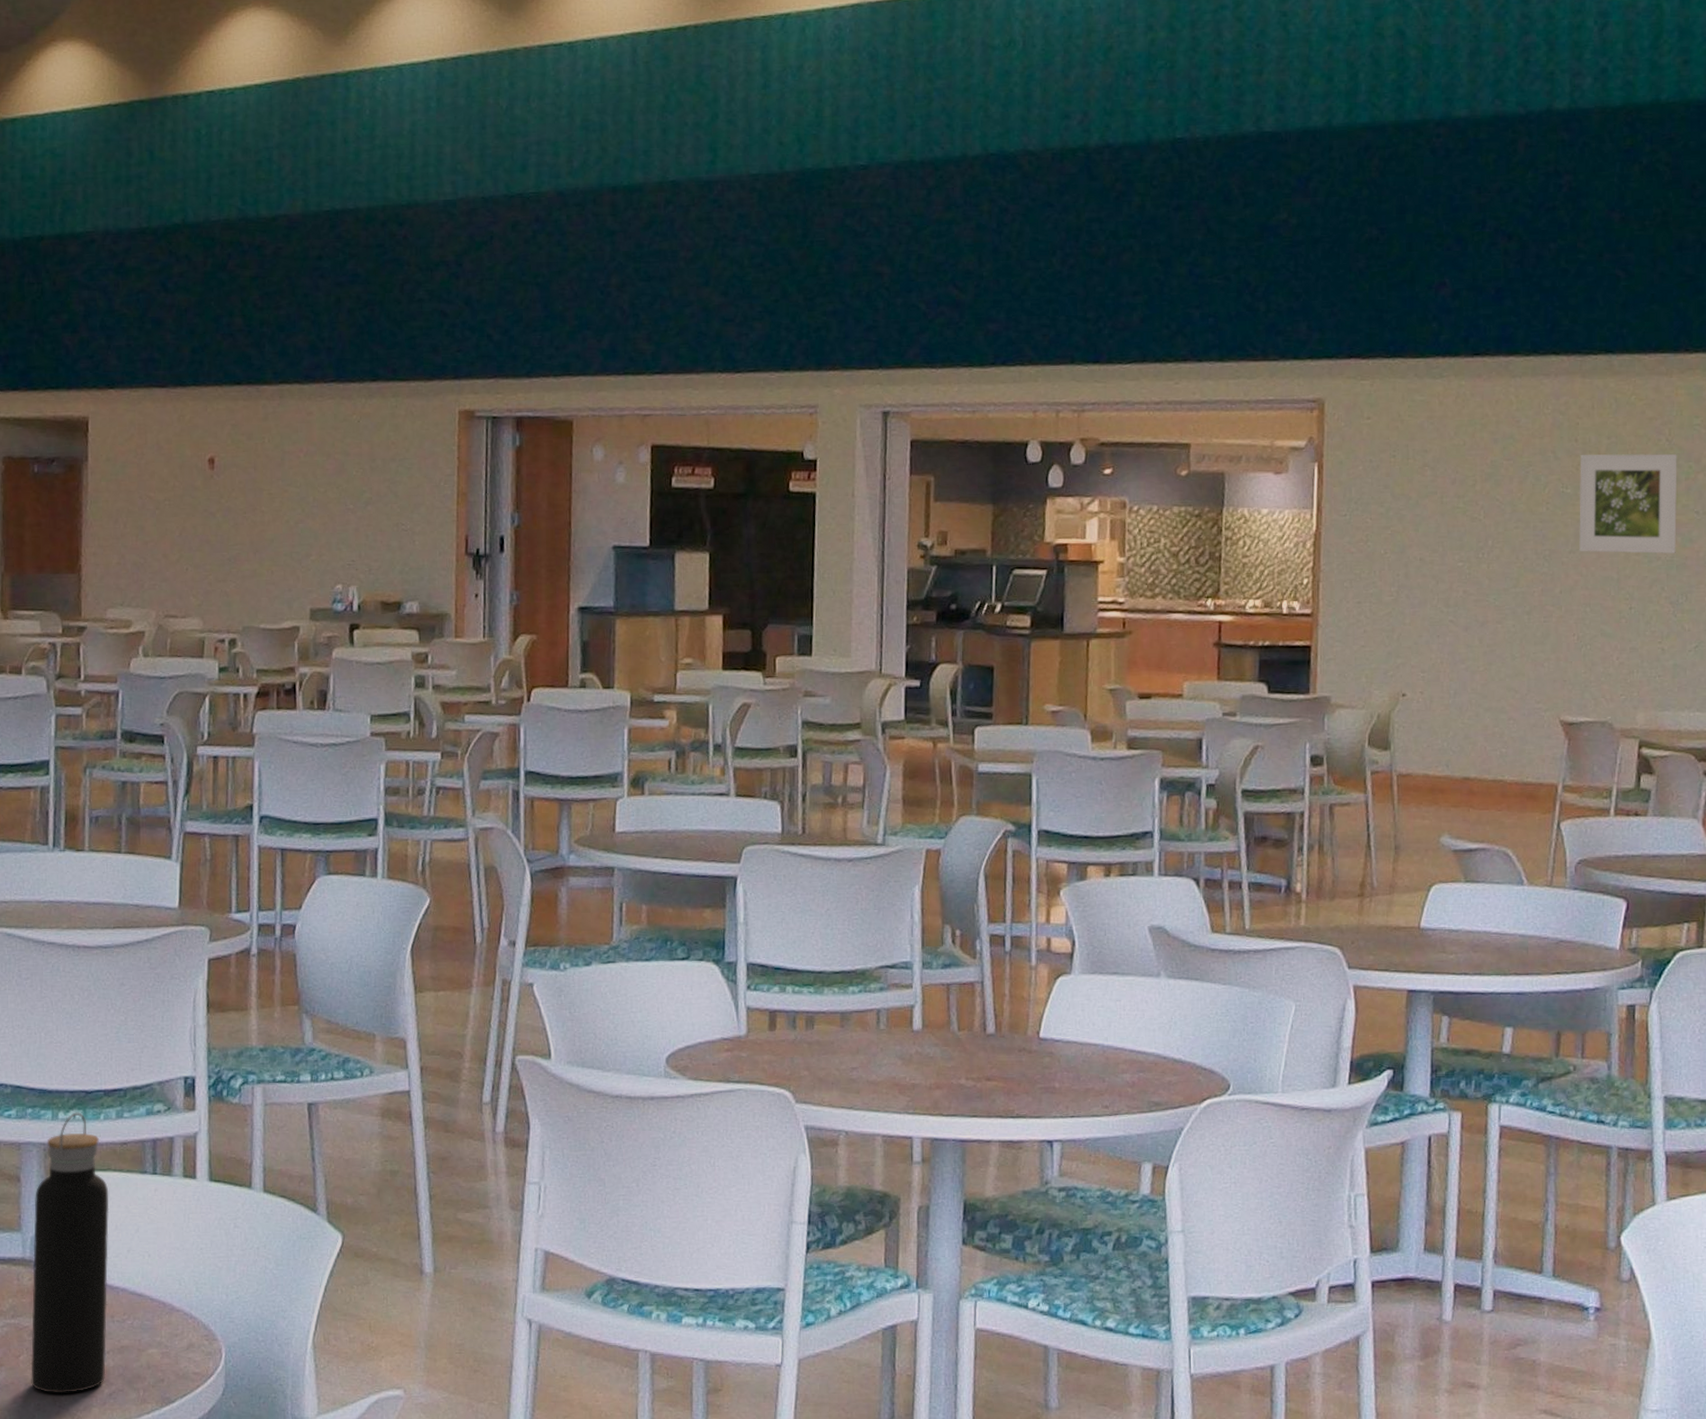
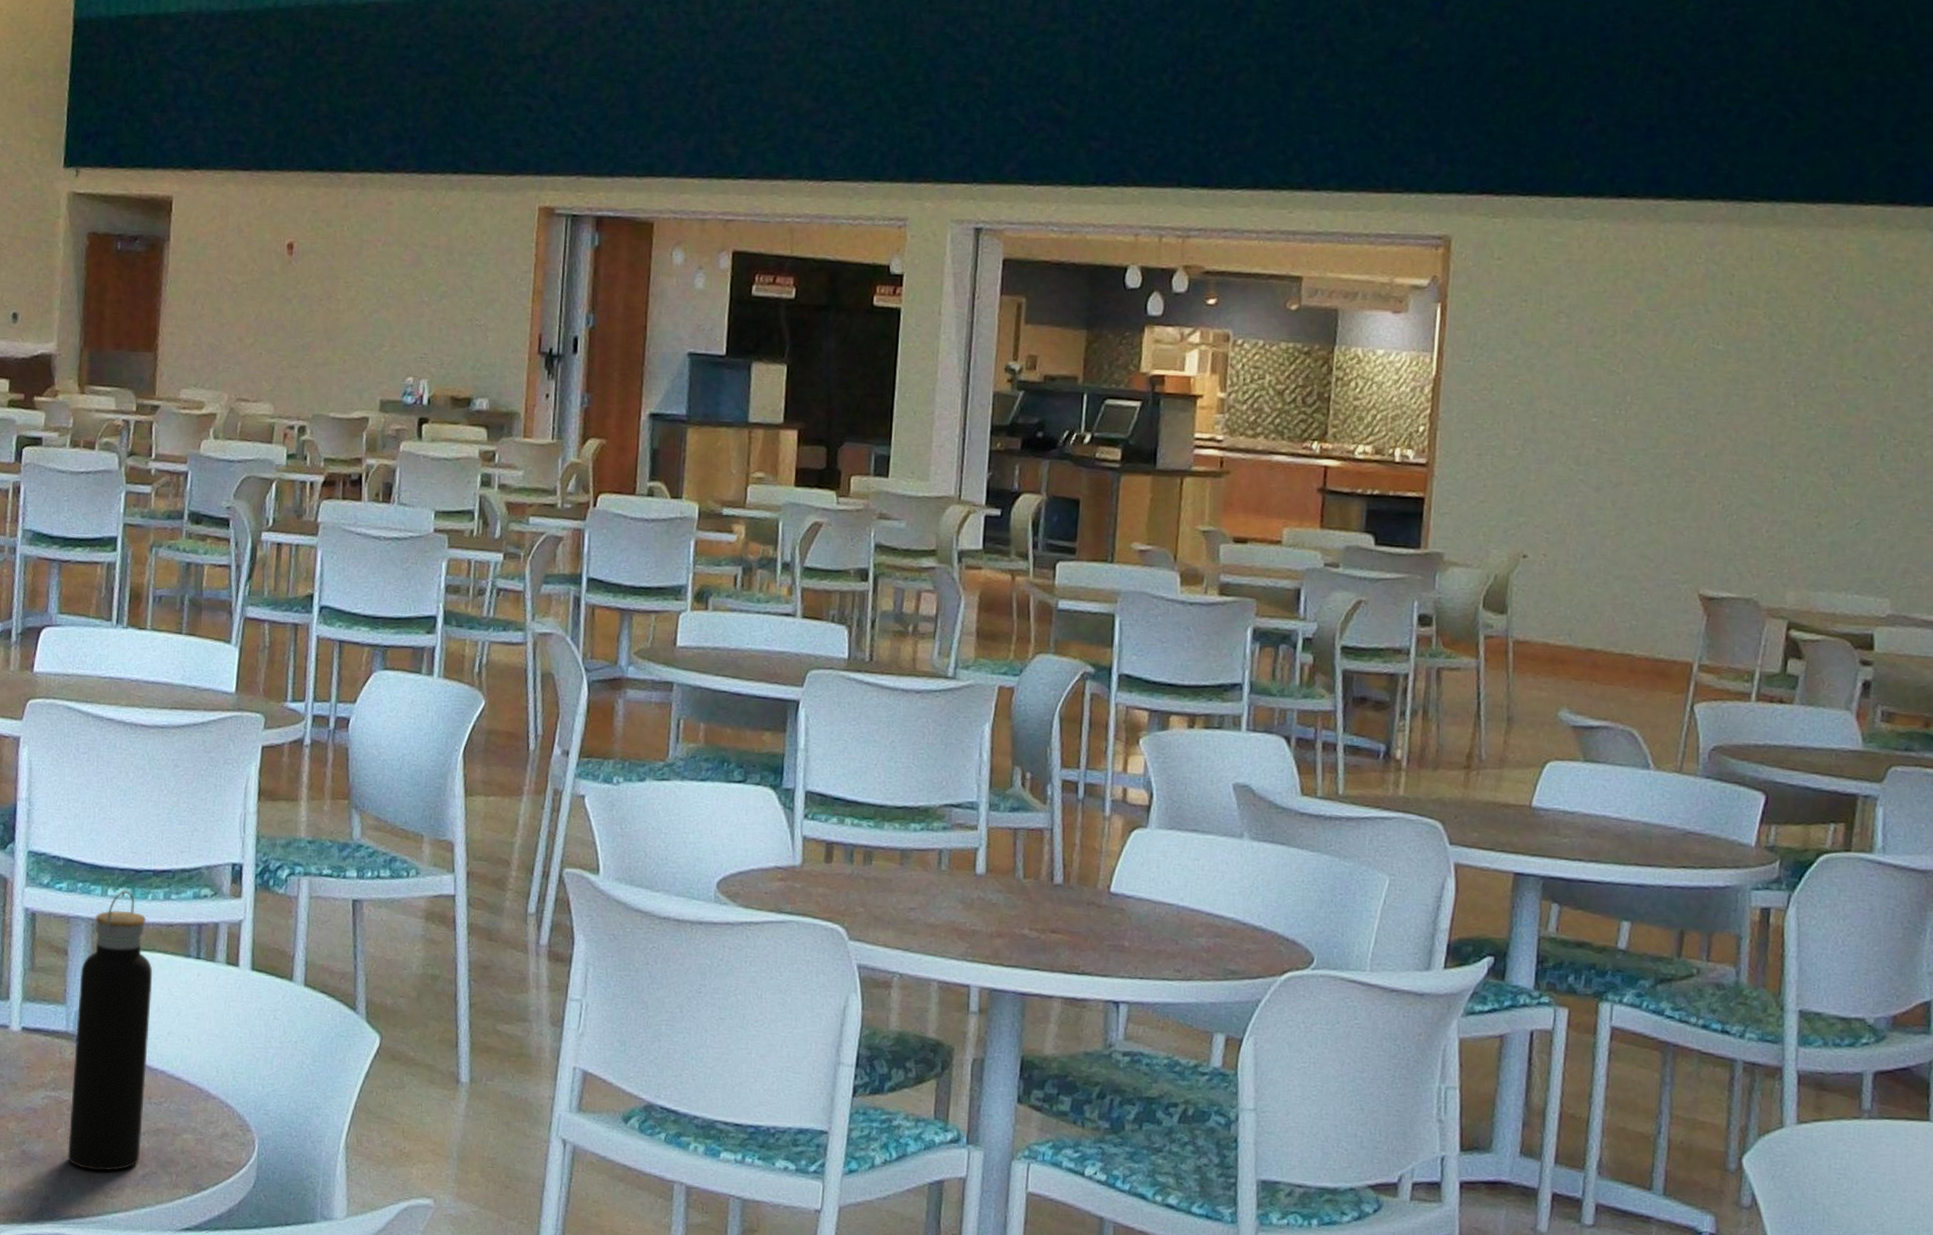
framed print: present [1579,454,1677,554] -> none [1729,309,1845,421]

